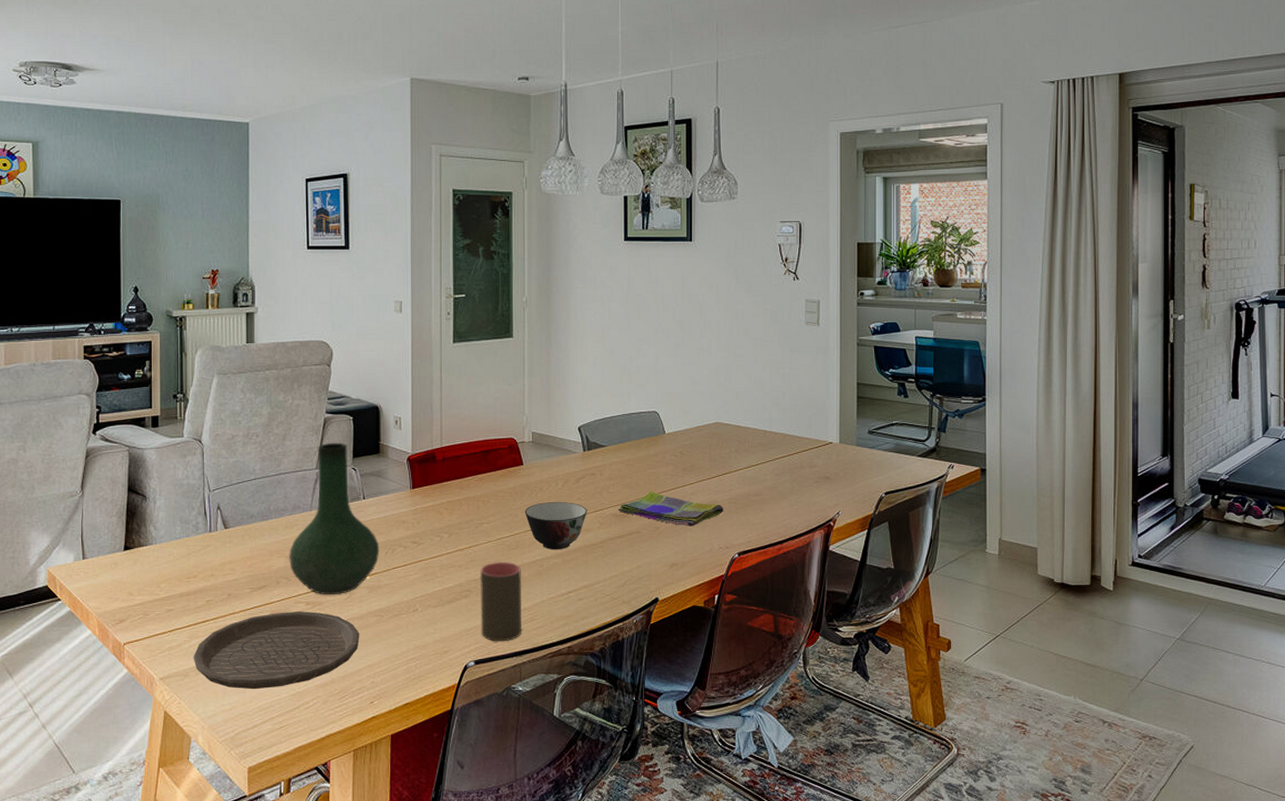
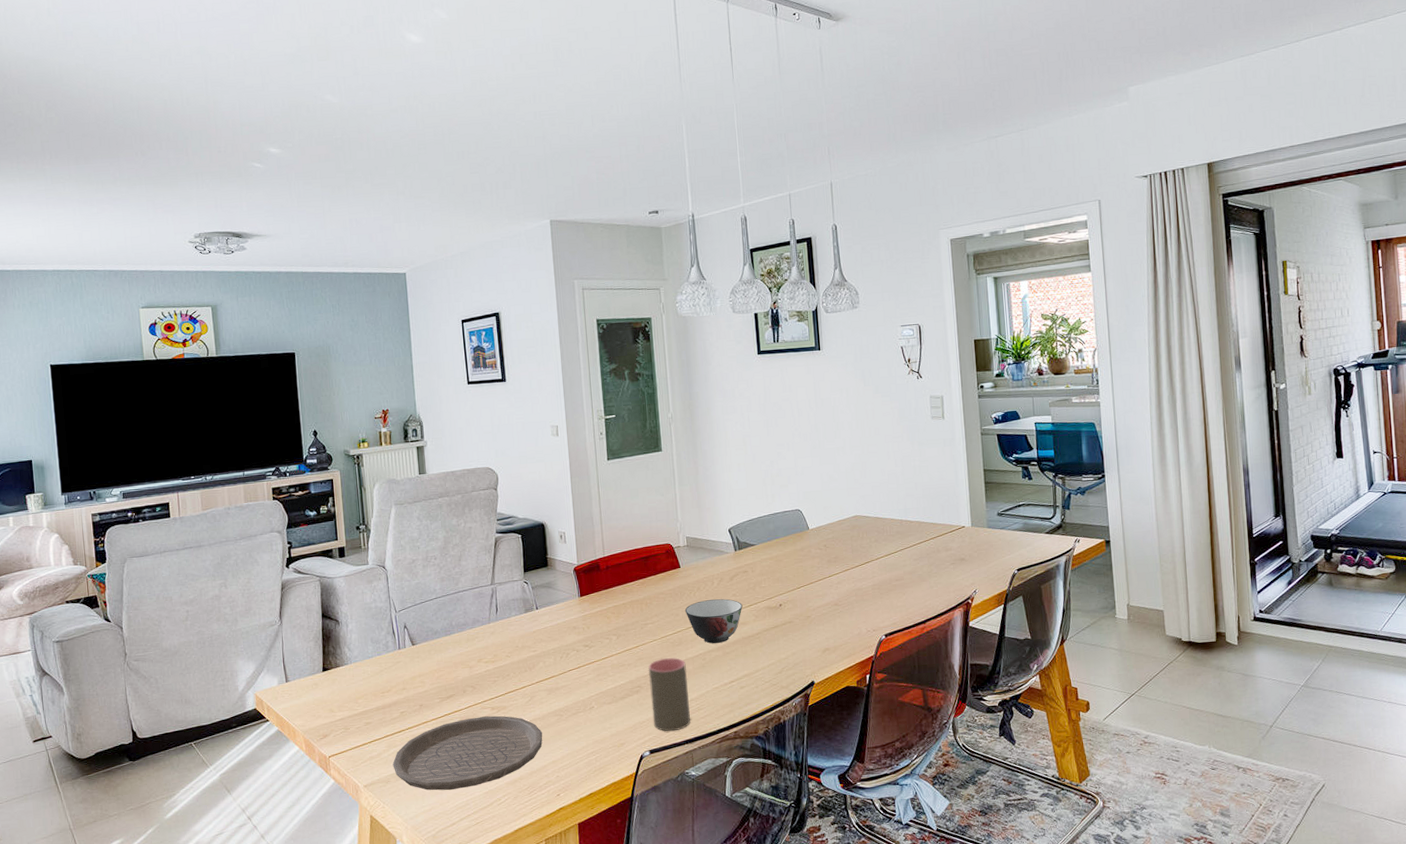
vase: present [288,442,380,595] -> none [472,559,555,700]
dish towel: present [617,491,724,527] -> none [770,583,869,614]

